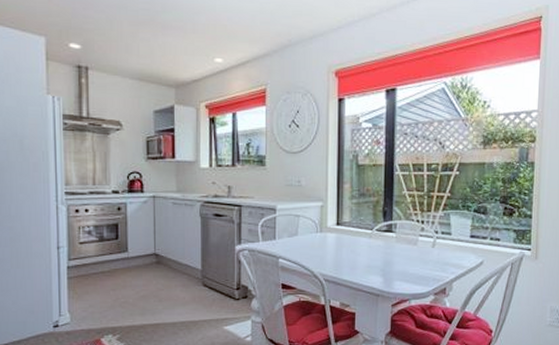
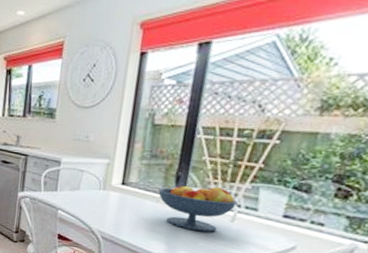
fruit bowl: none [370,217,435,260] -> present [158,185,238,232]

